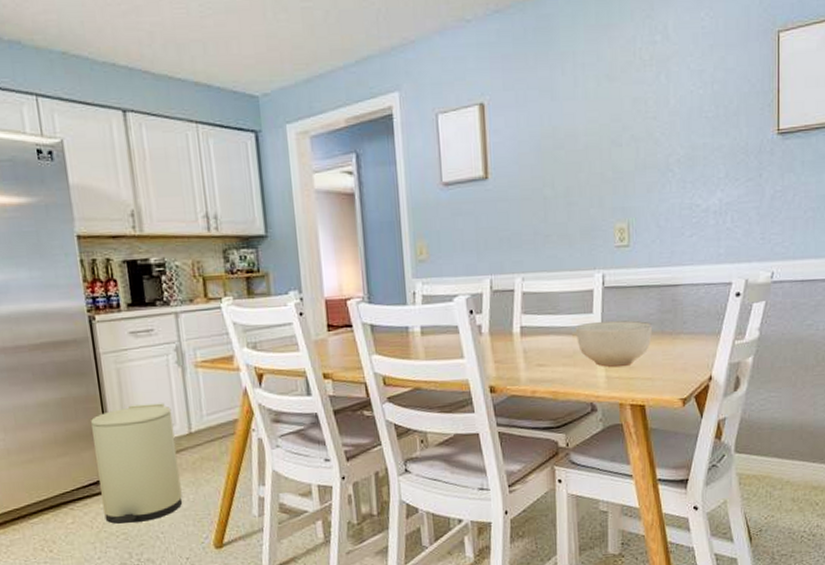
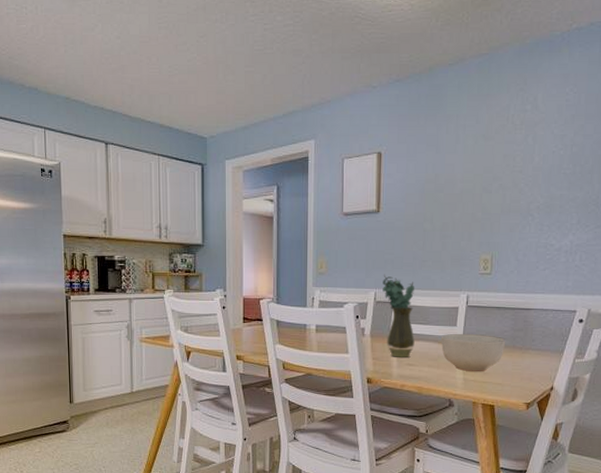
pedal bin: present [91,403,182,524] -> none [60,366,121,457]
vase: none [499,256,544,358] -> present [382,274,415,357]

